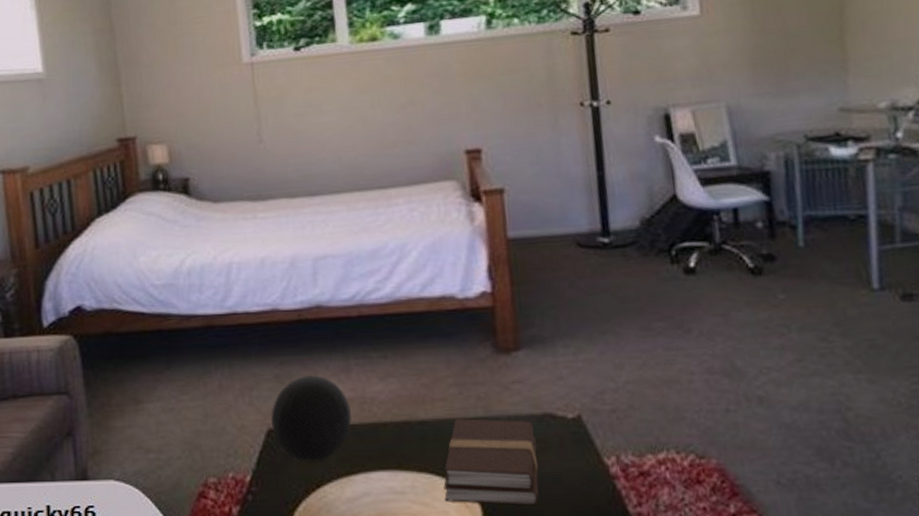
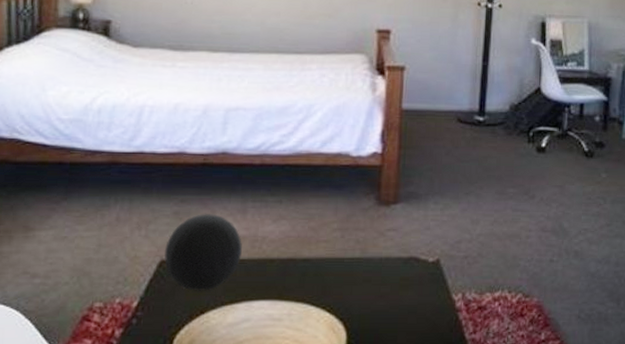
book: present [443,418,539,506] -> none [316,258,400,332]

